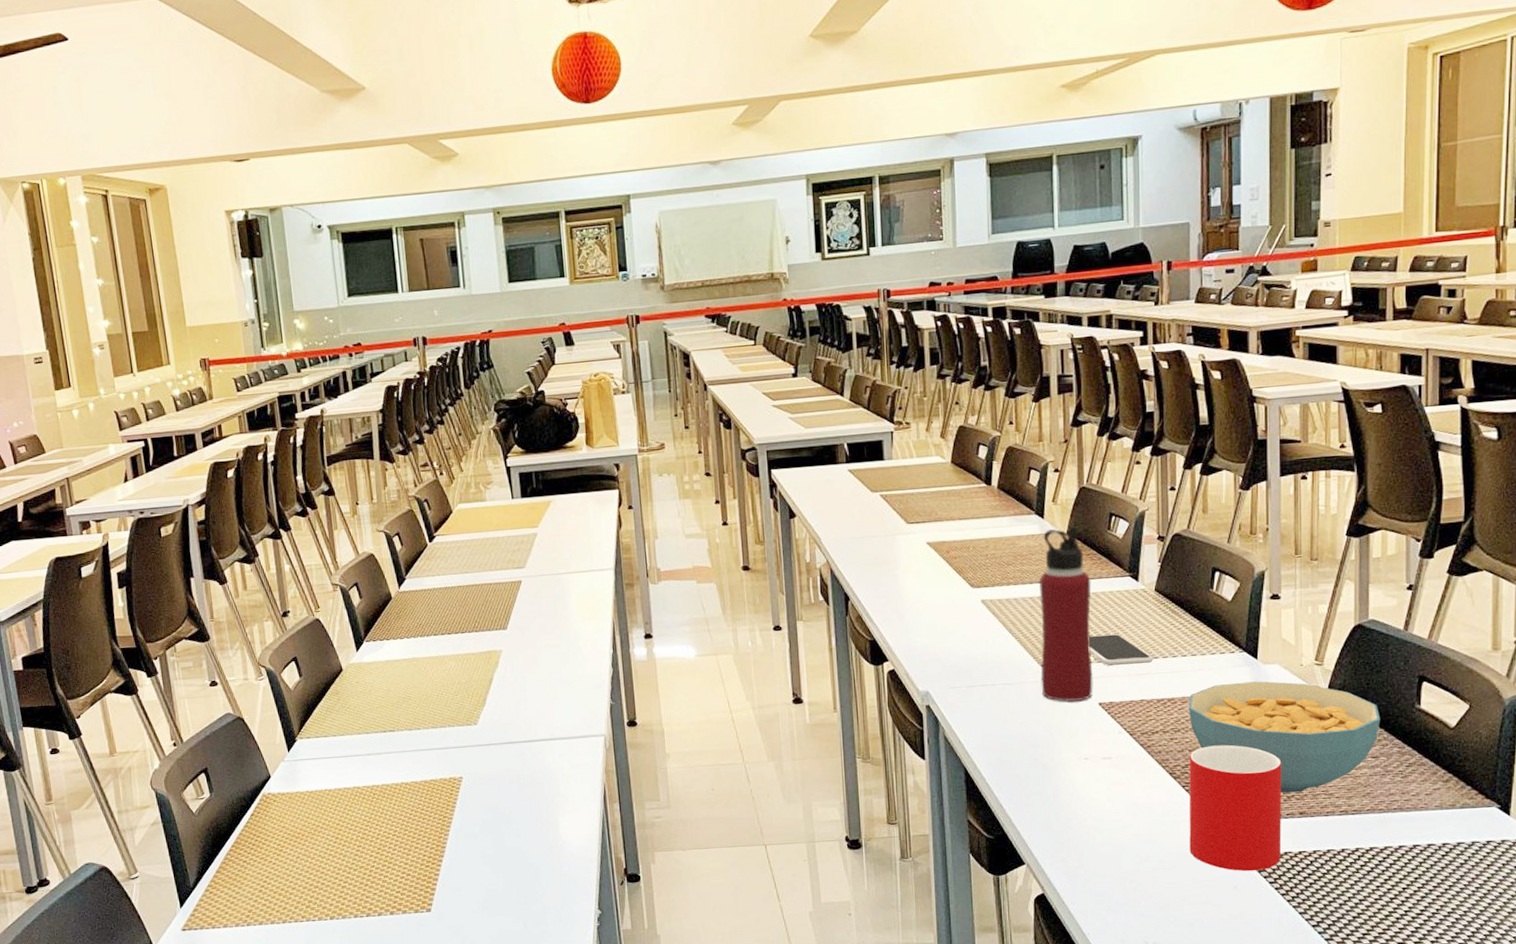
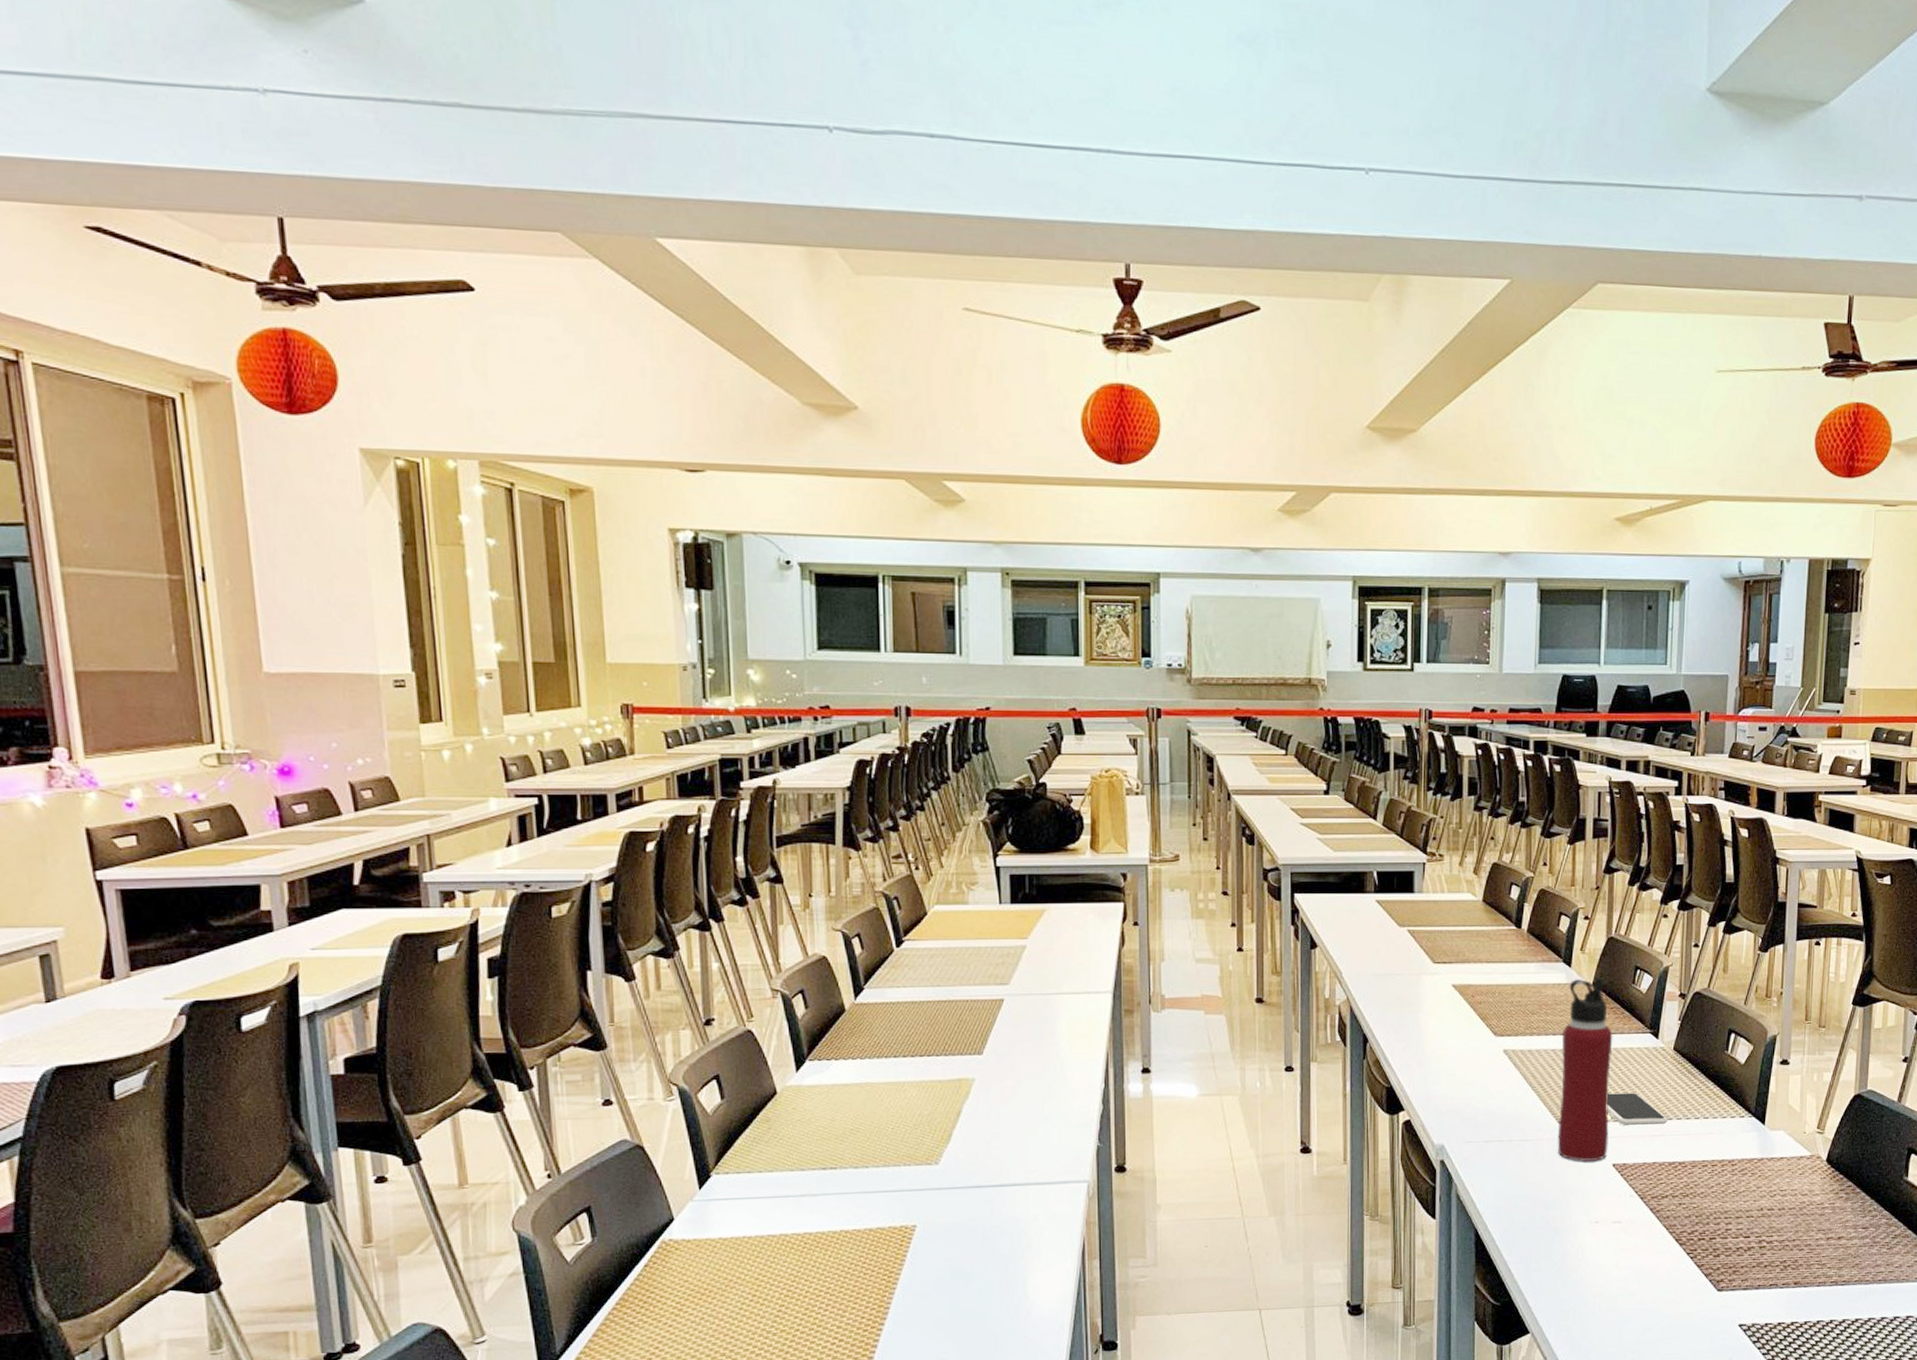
cereal bowl: present [1188,681,1381,793] -> none [1697,1147,1872,1263]
cup: present [1189,744,1282,872] -> none [1690,1211,1781,1342]

